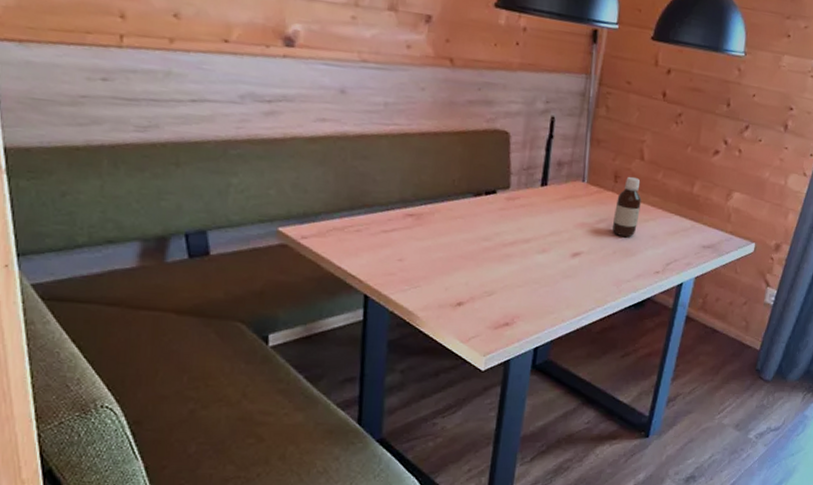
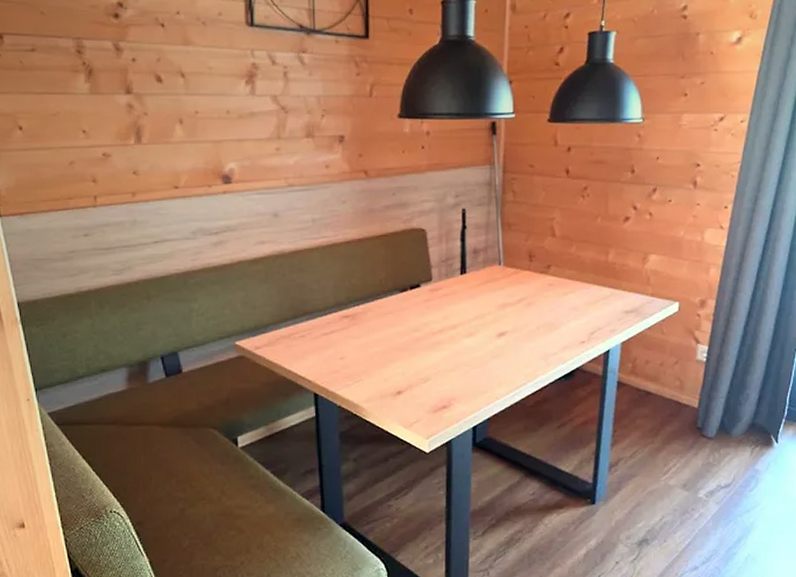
bottle: present [612,176,642,238] -> none [532,253,558,313]

